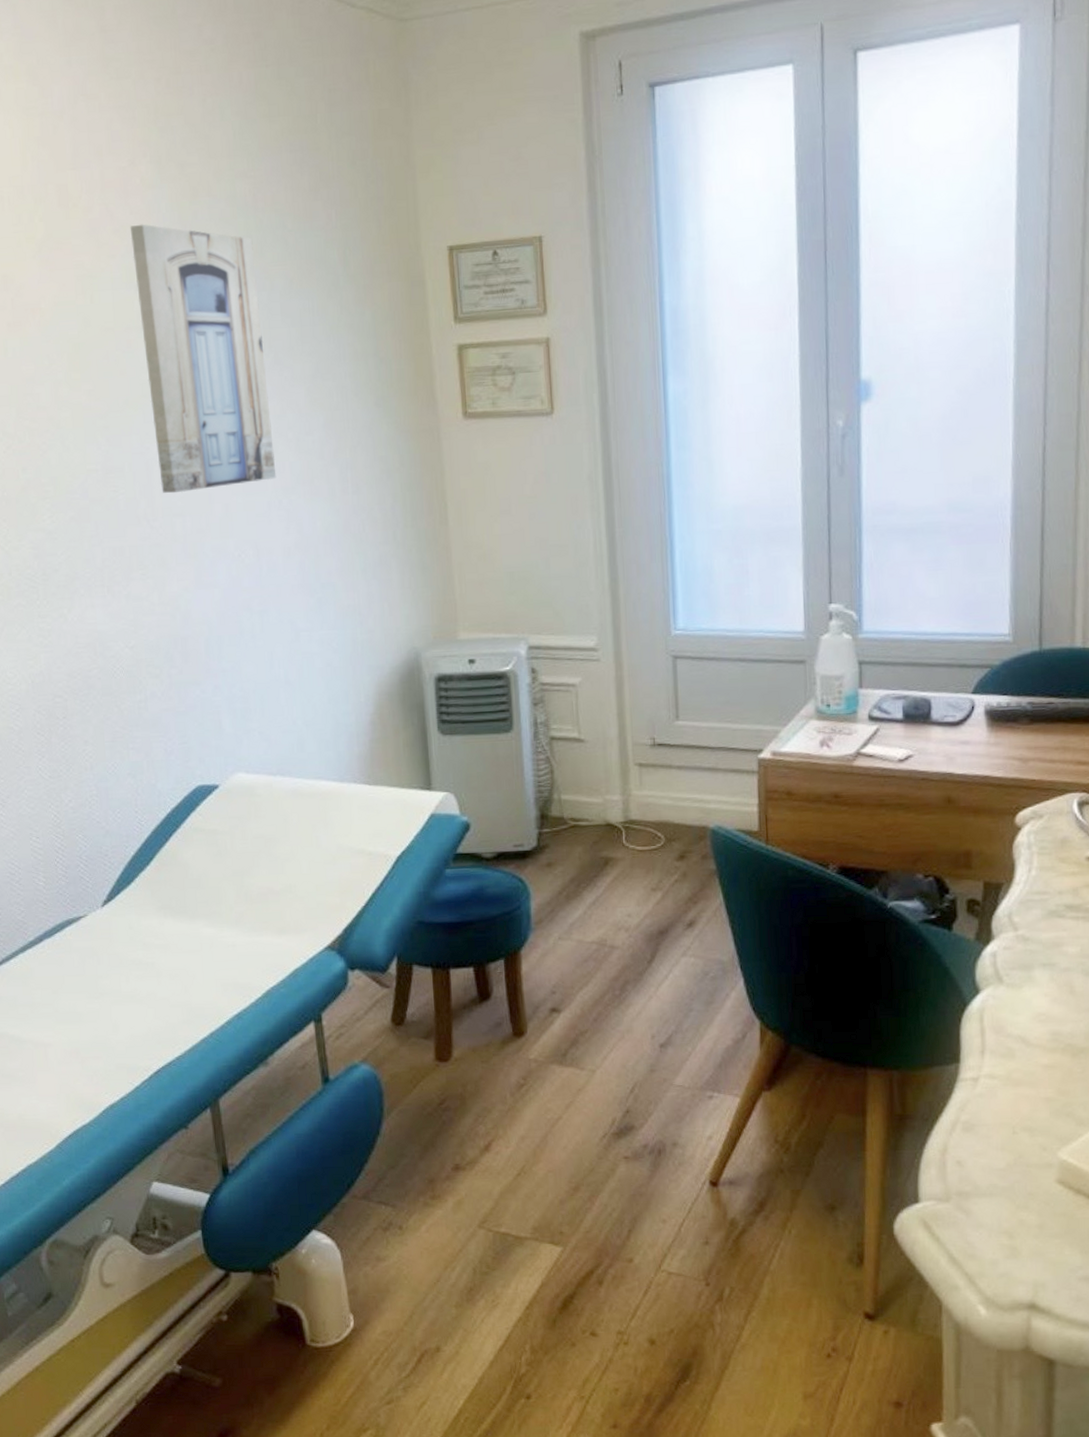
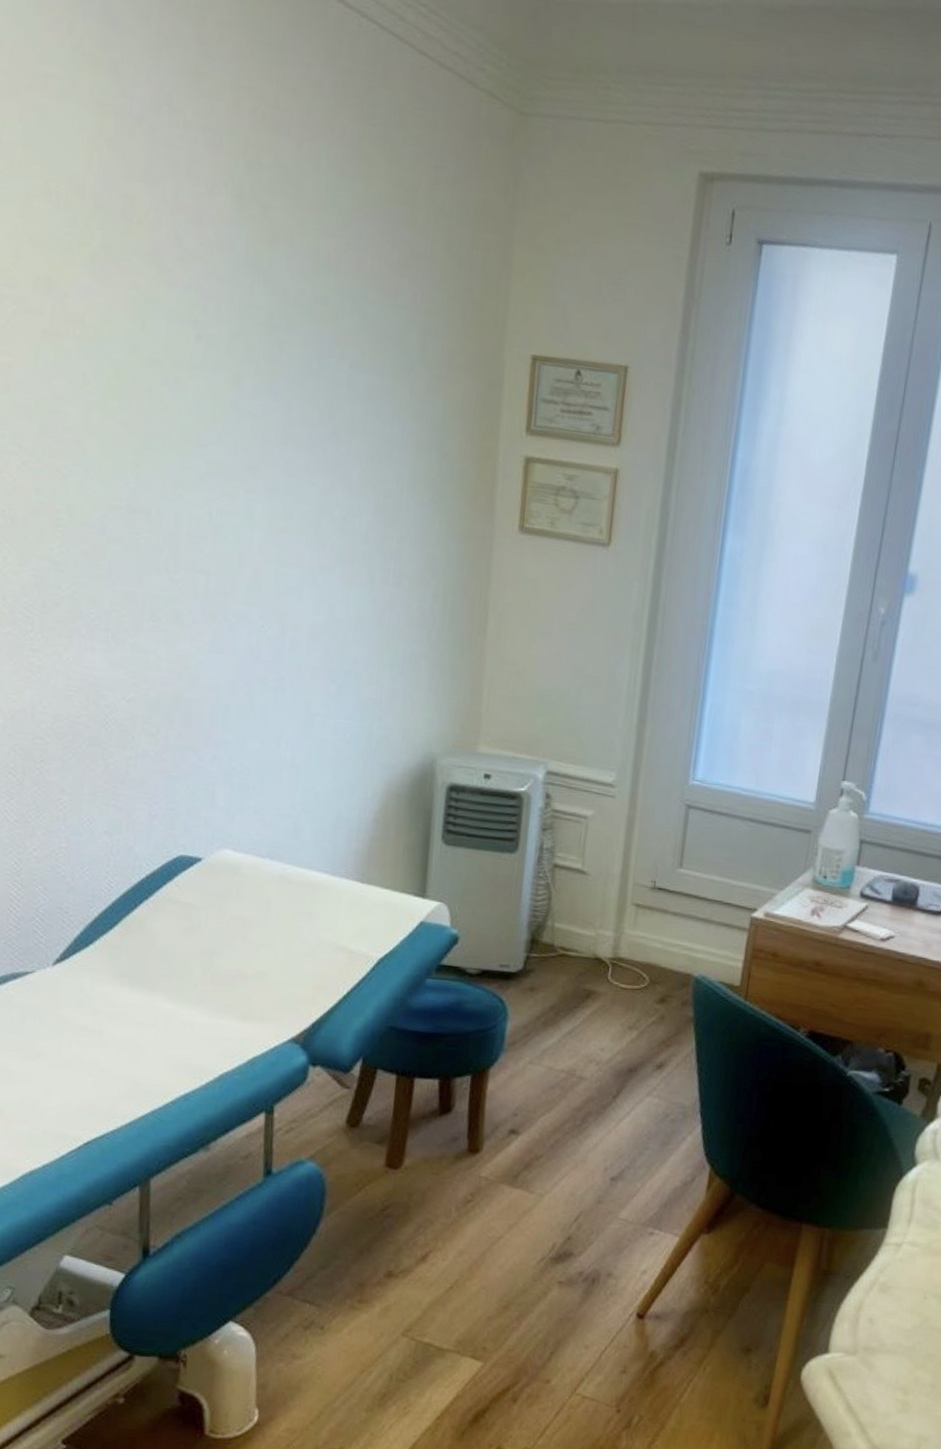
wall art: present [130,224,277,494] -> none [188,257,329,555]

